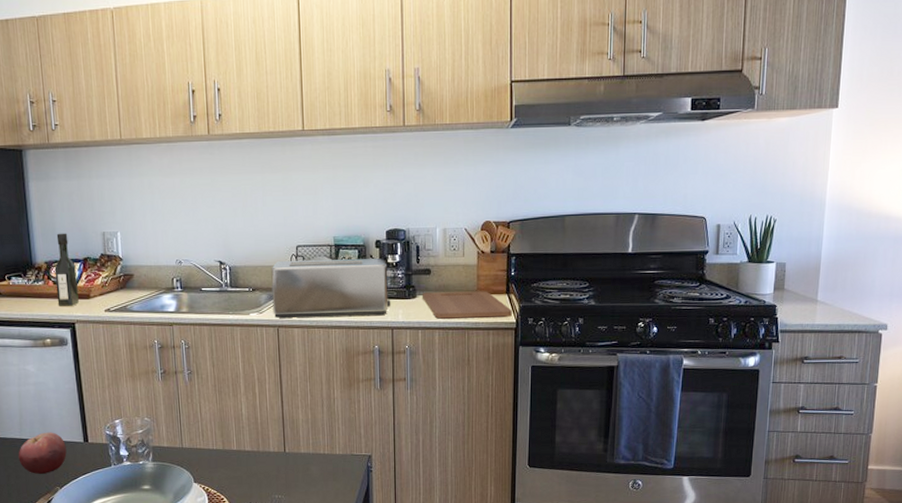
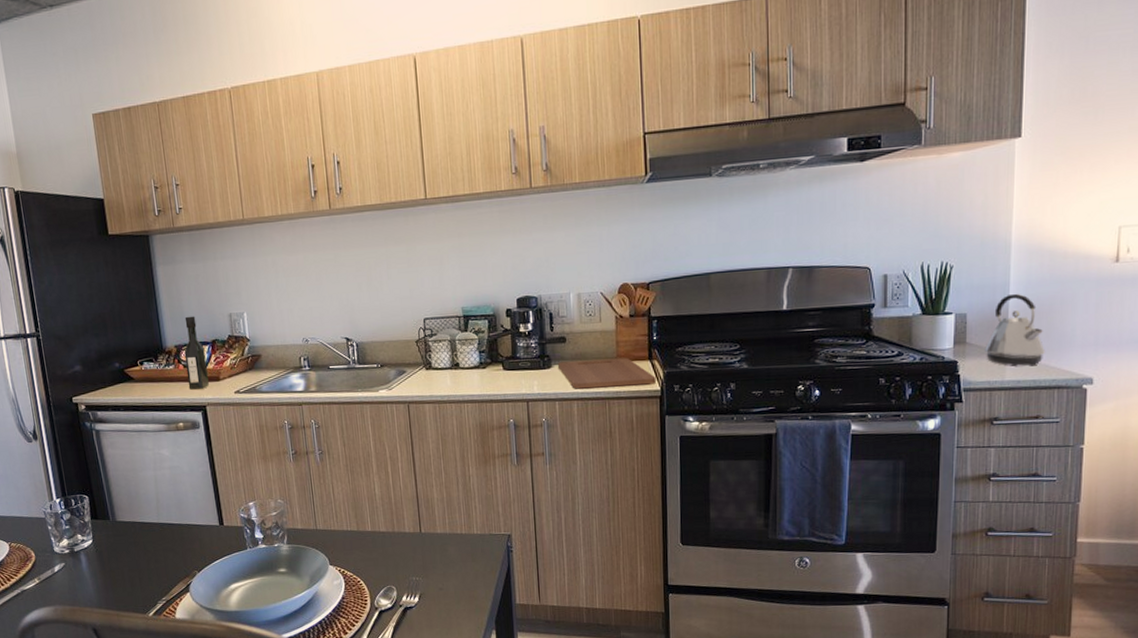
fruit: present [18,432,67,474] -> none [156,516,203,558]
toaster: present [271,258,392,318] -> none [398,328,525,394]
kettle: none [799,246,849,312] -> present [985,293,1045,367]

